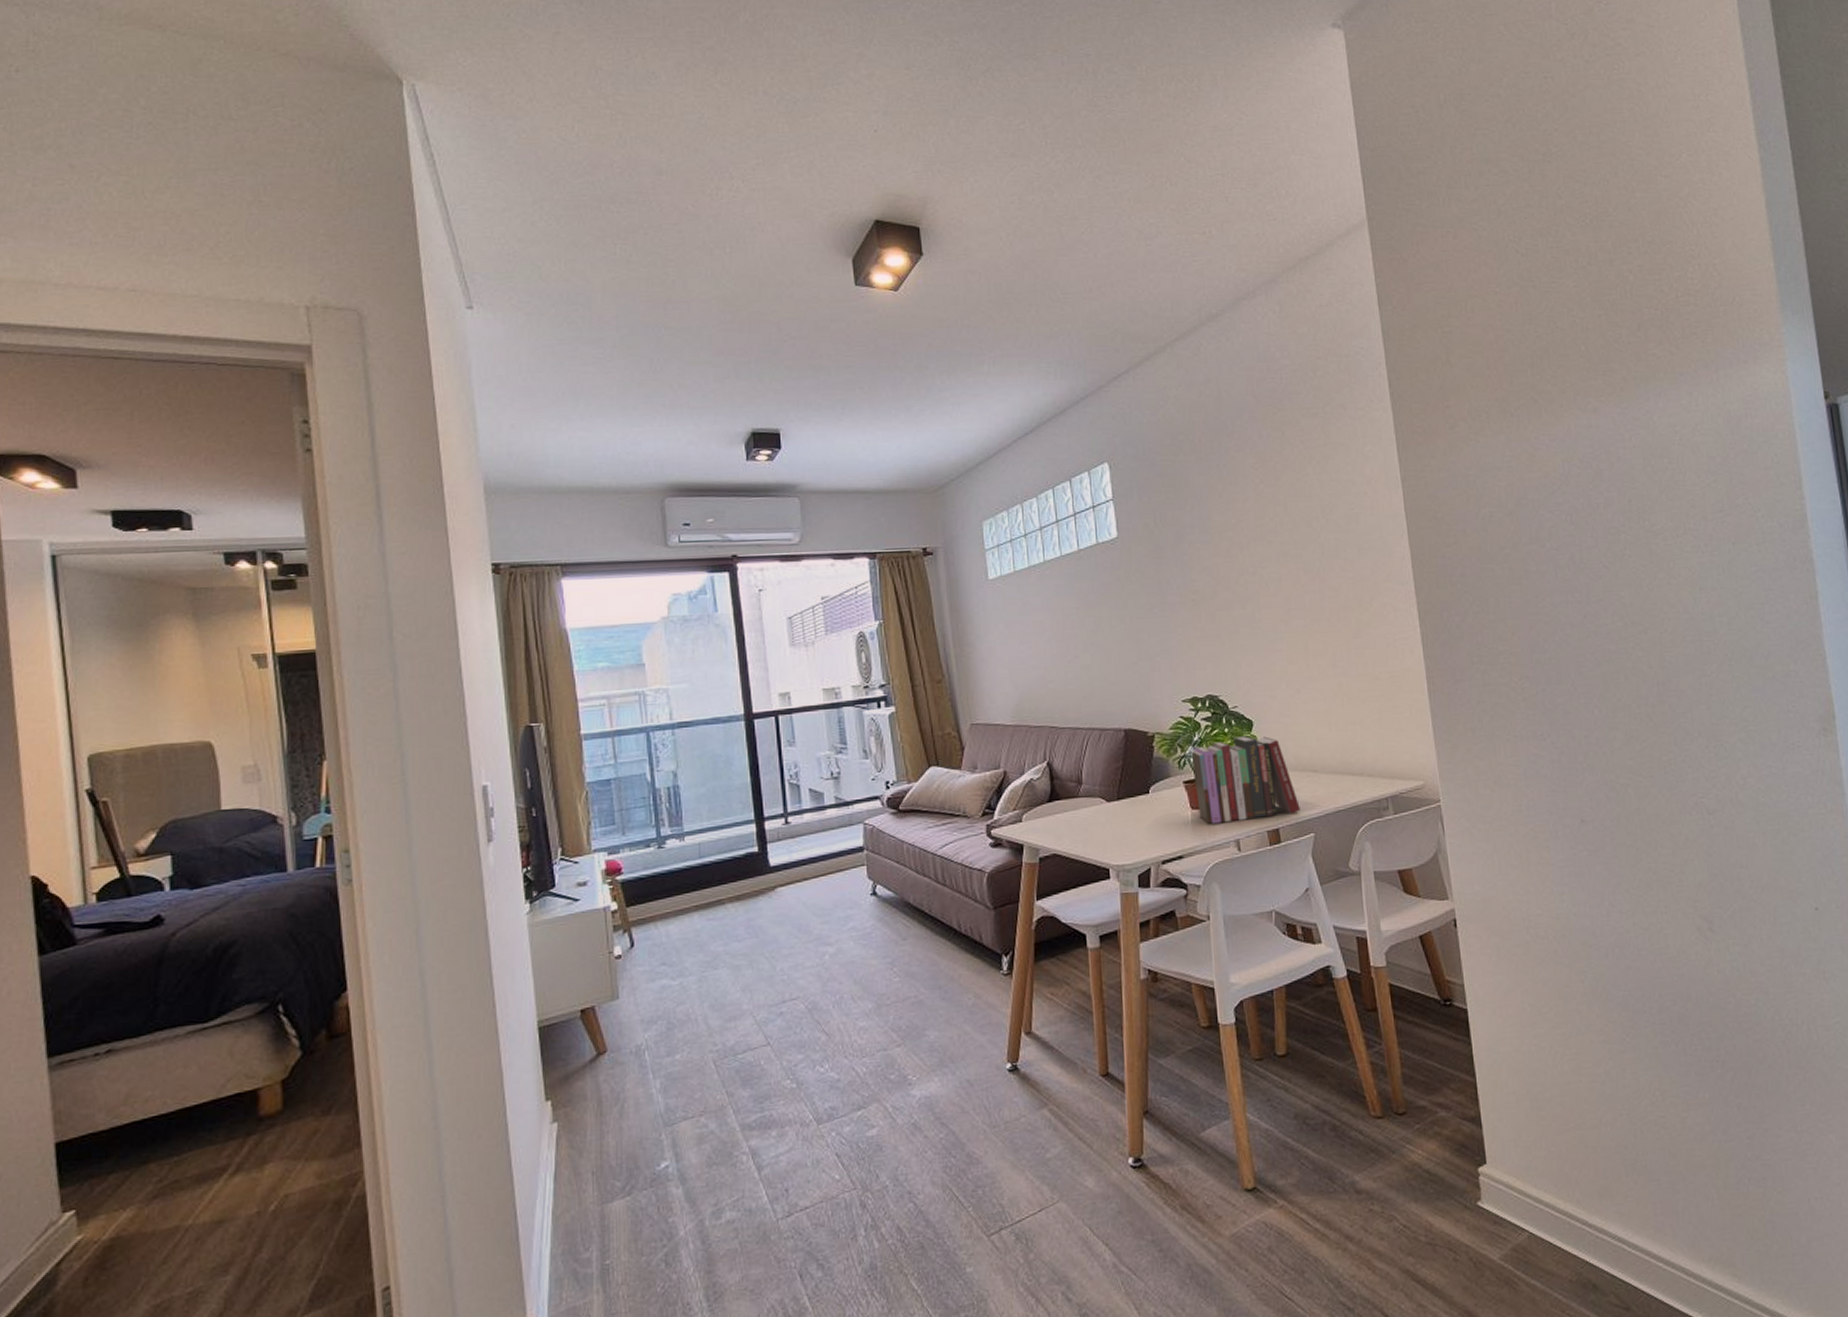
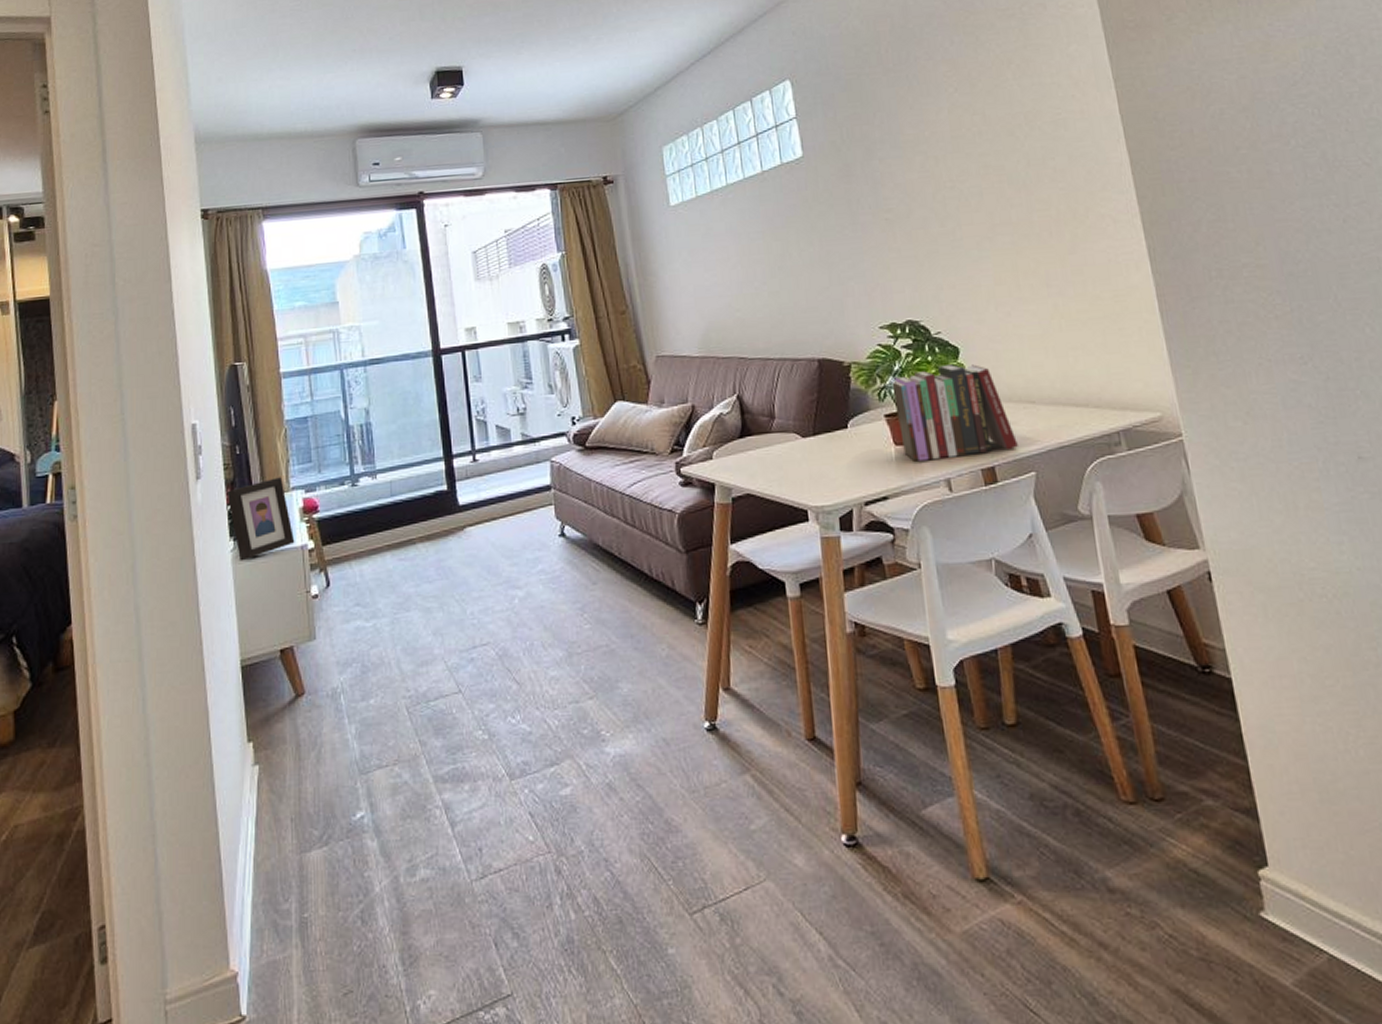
picture frame: none [521,840,597,924] -> present [226,477,295,561]

